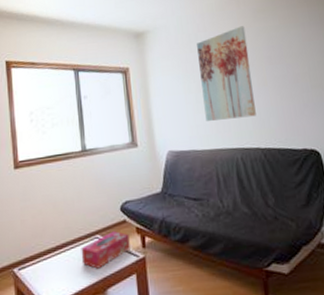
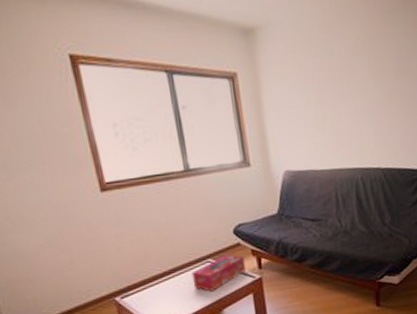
wall art: present [197,26,256,121] -> none [317,29,379,139]

